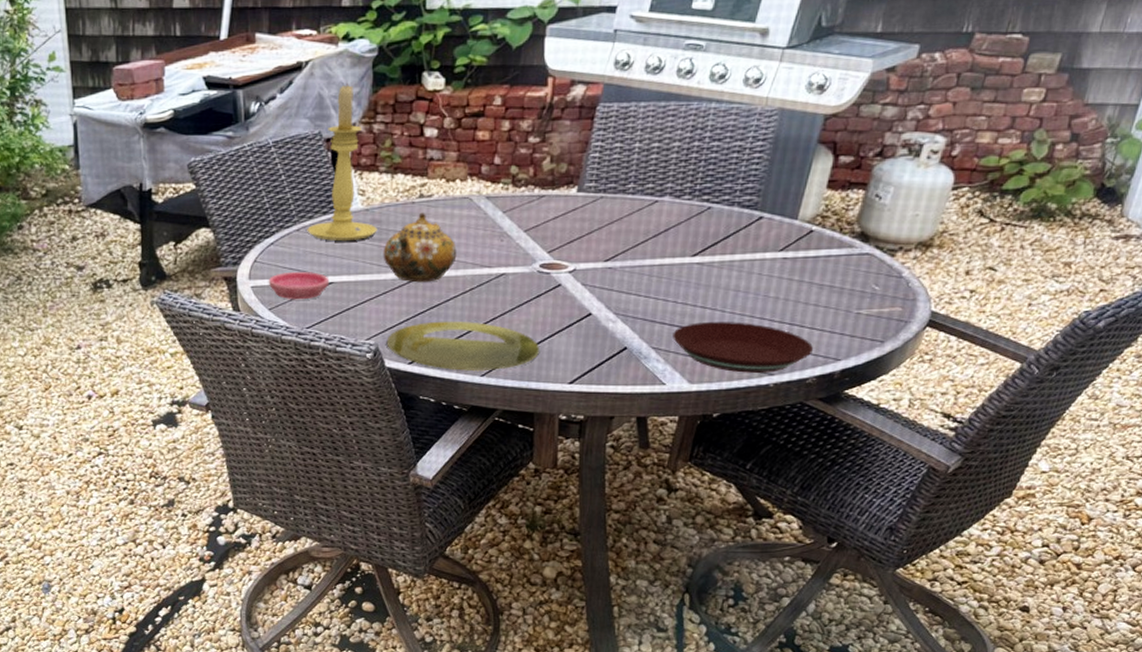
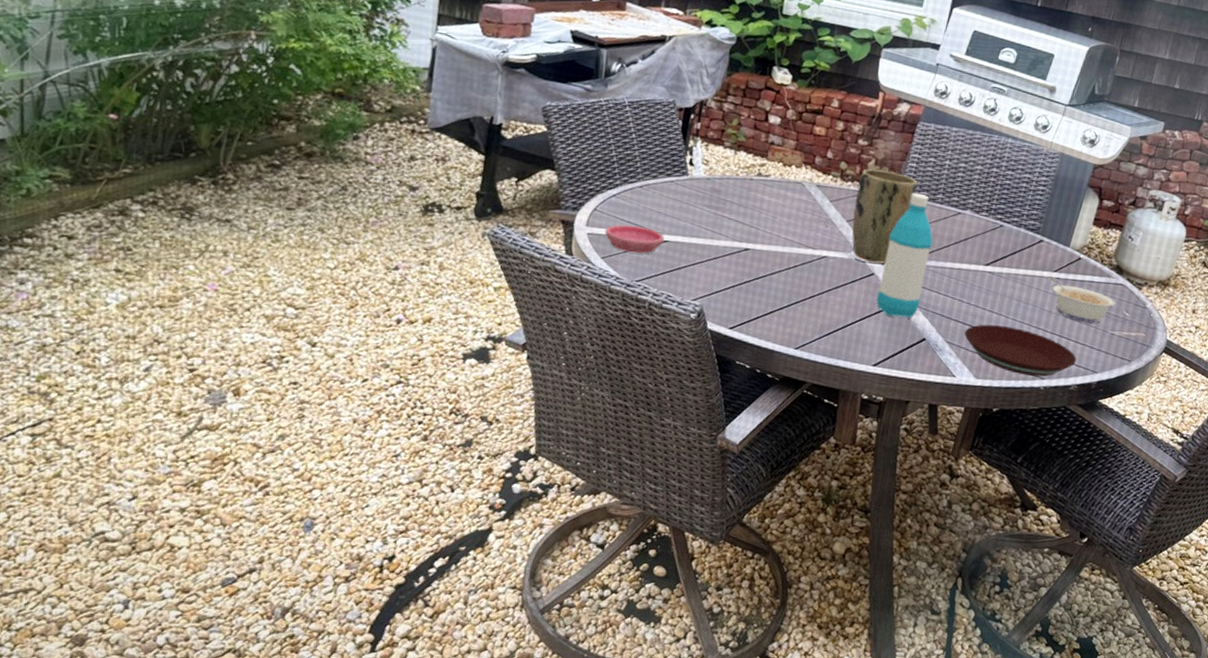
candle holder: present [307,82,377,242] -> none [649,62,716,206]
teapot: present [383,212,457,283] -> none [718,189,786,254]
plate: present [386,321,540,371] -> none [711,291,851,345]
plant pot: none [531,167,603,273] -> present [852,169,918,264]
water bottle: none [566,186,626,327] -> present [876,192,933,318]
legume: none [772,258,862,304] -> present [1048,276,1116,323]

